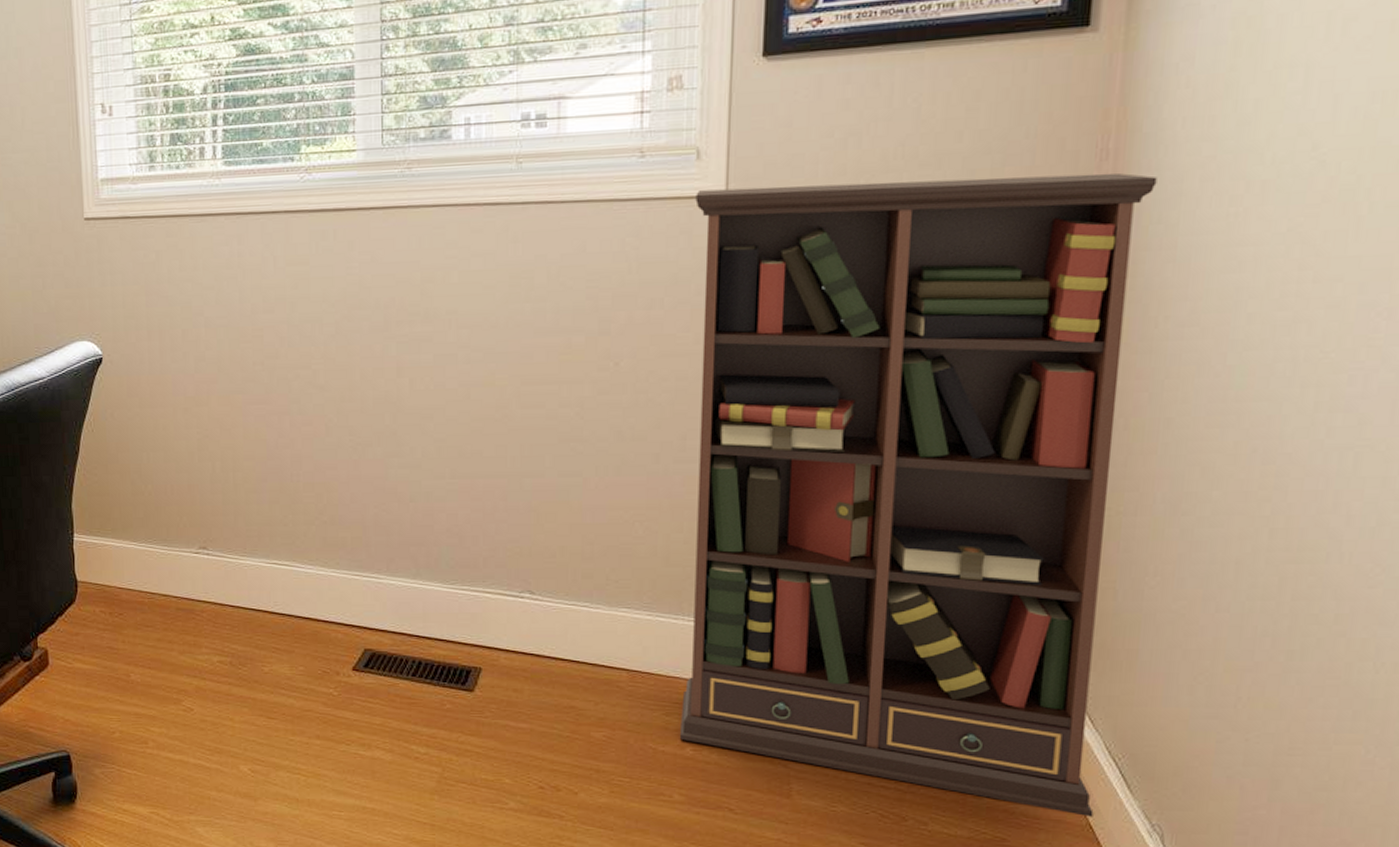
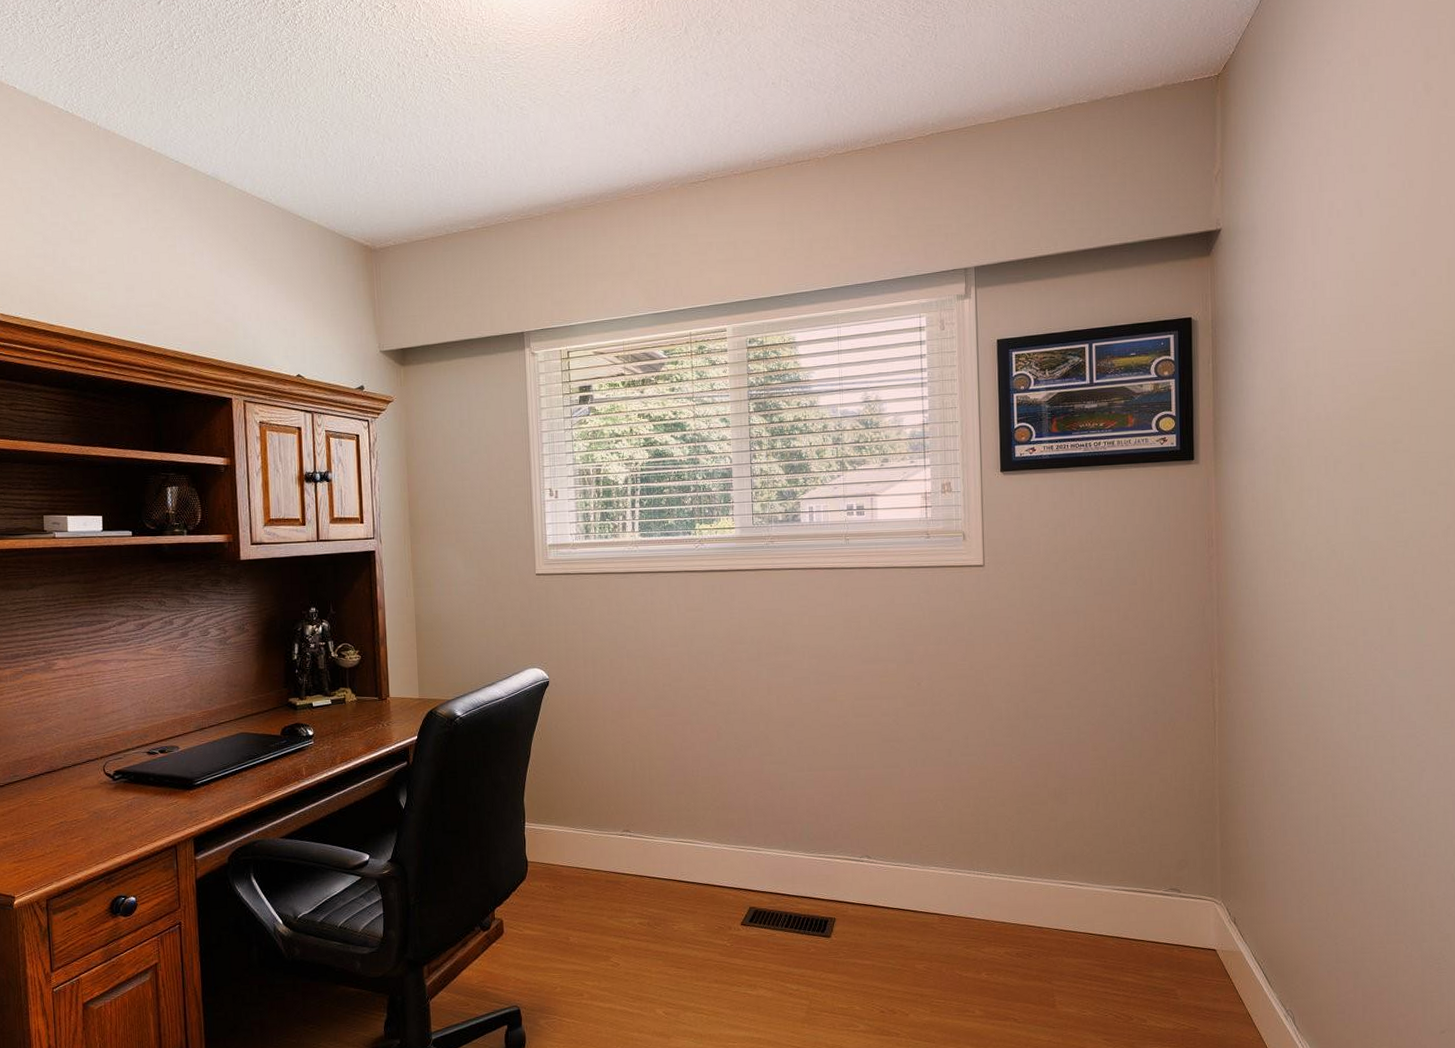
bookcase: present [679,173,1157,817] -> none [964,555,1250,1008]

